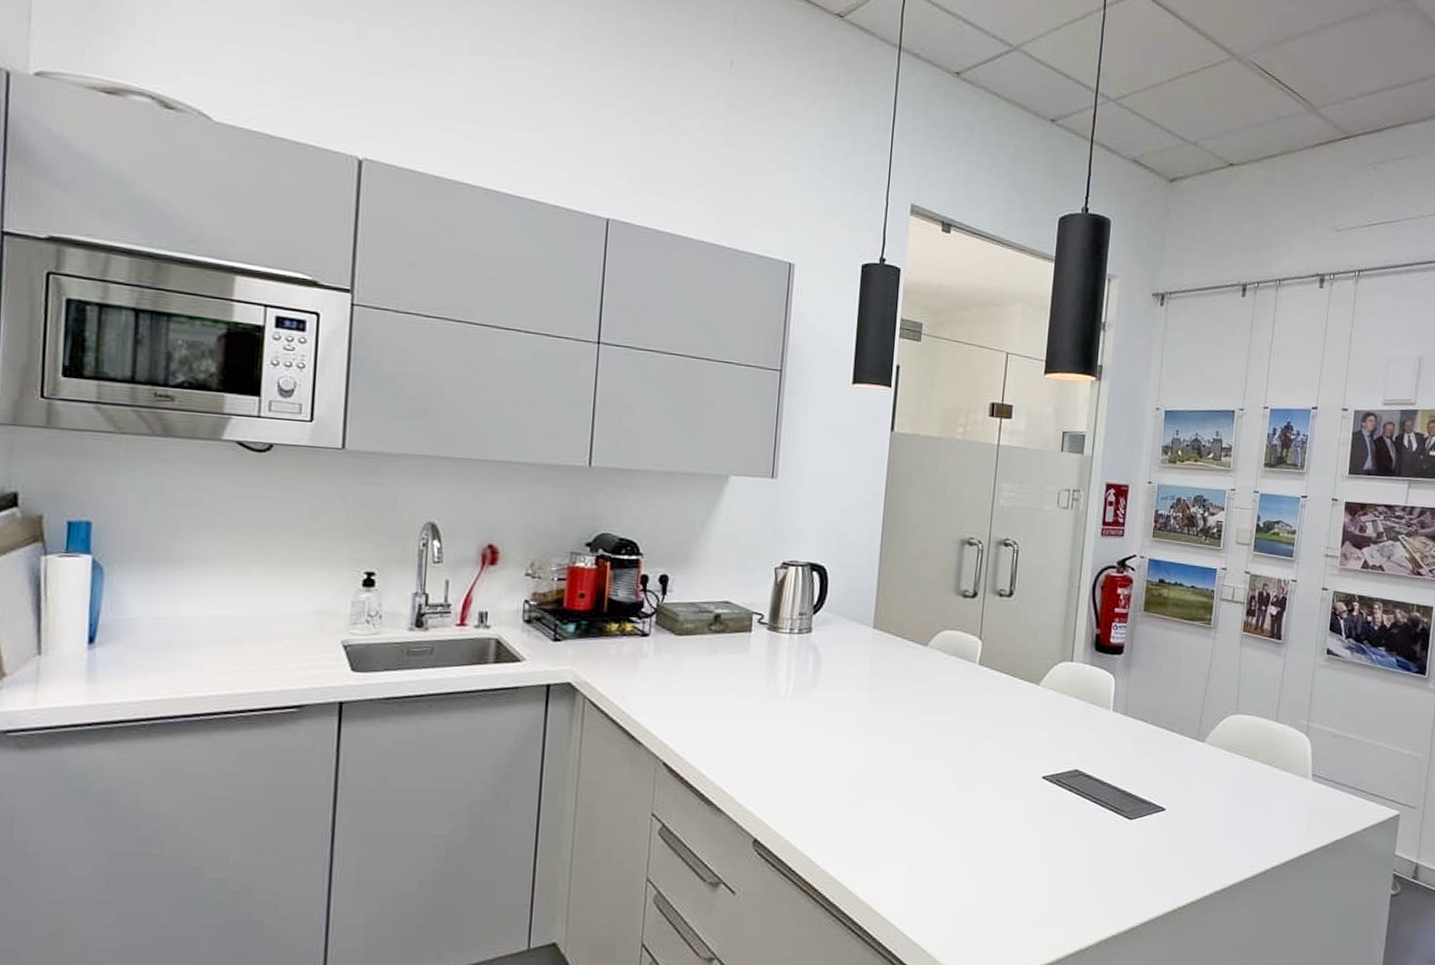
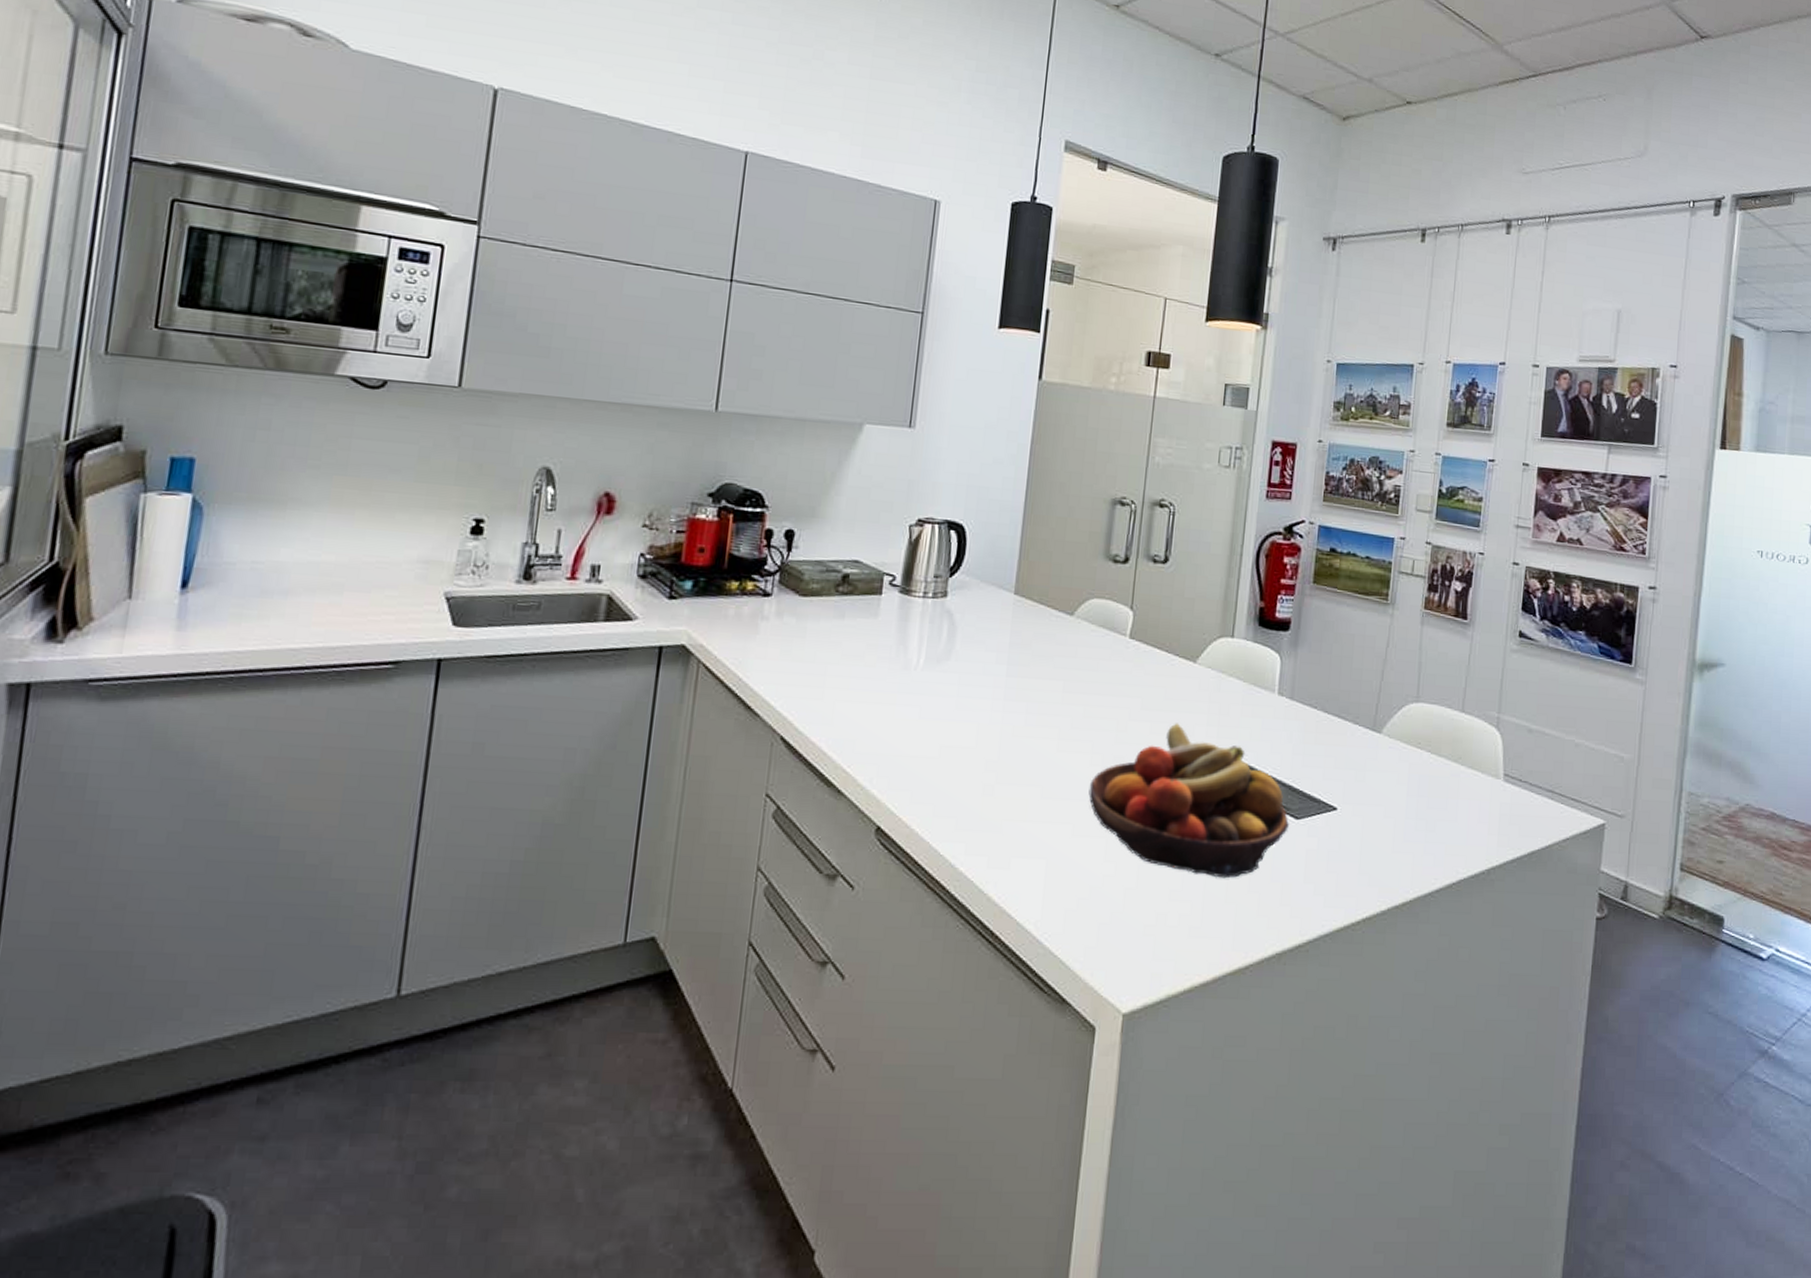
fruit bowl: none [944,739,1123,873] -> present [1088,723,1289,879]

